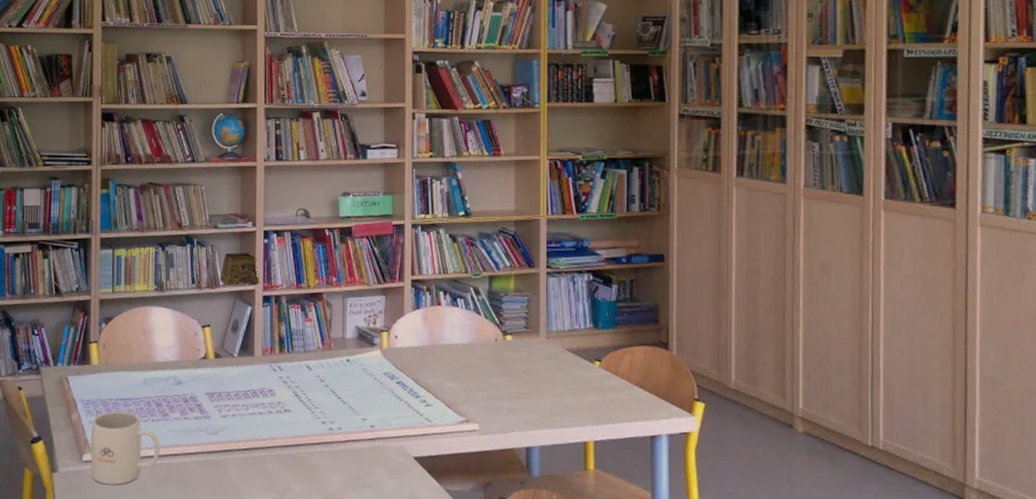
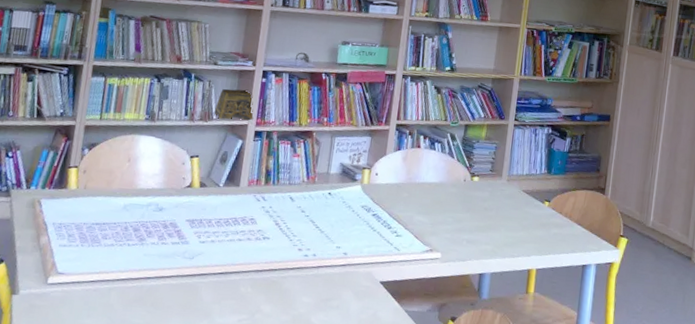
mug: present [90,411,160,486] -> none [55,235,133,308]

